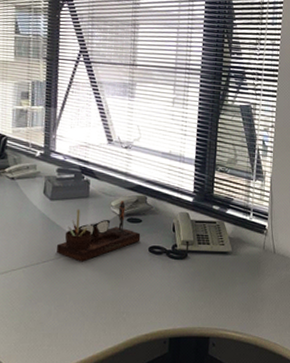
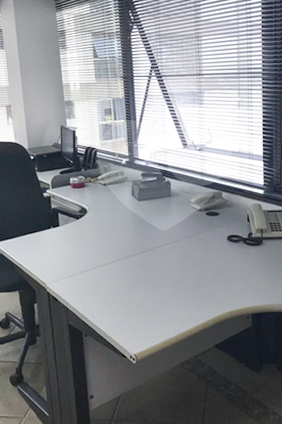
desk organizer: present [56,201,141,262] -> none [147,197,219,252]

